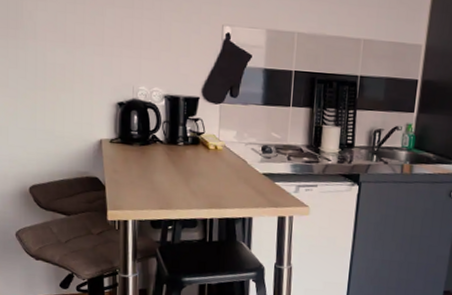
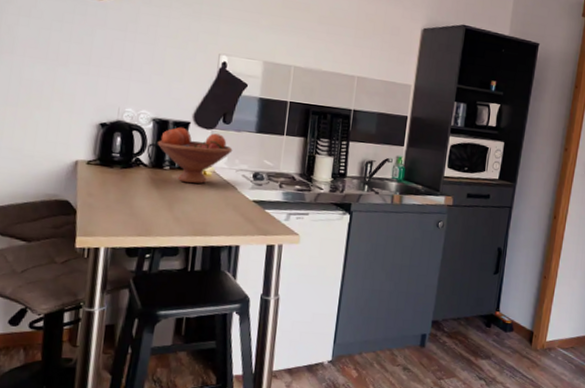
fruit bowl: none [170,102,241,159] -> present [157,127,233,184]

